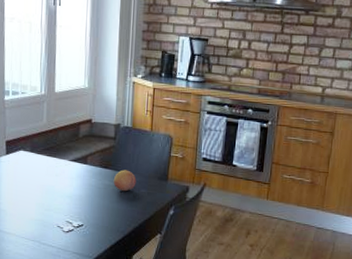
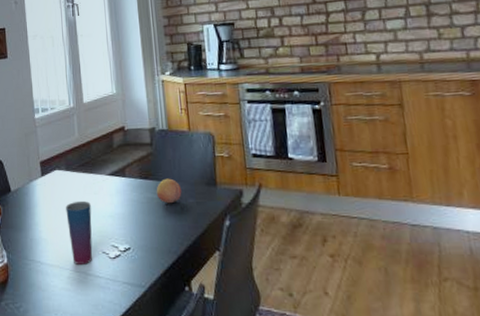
cup: none [27,180,51,235] -> present [66,200,93,265]

